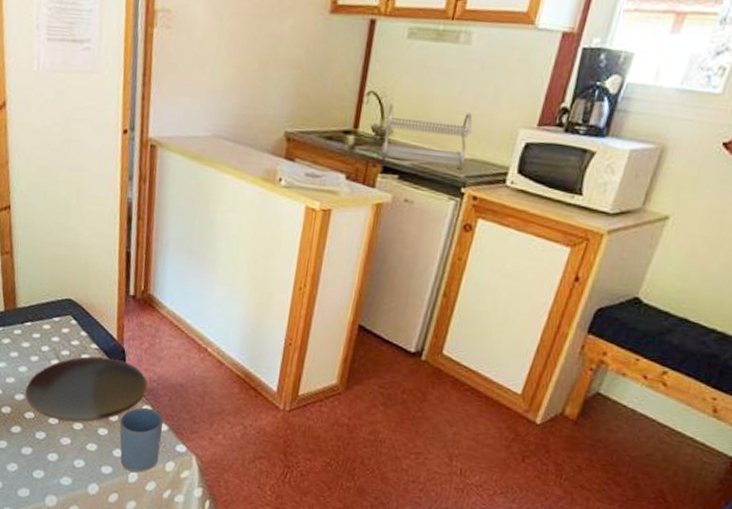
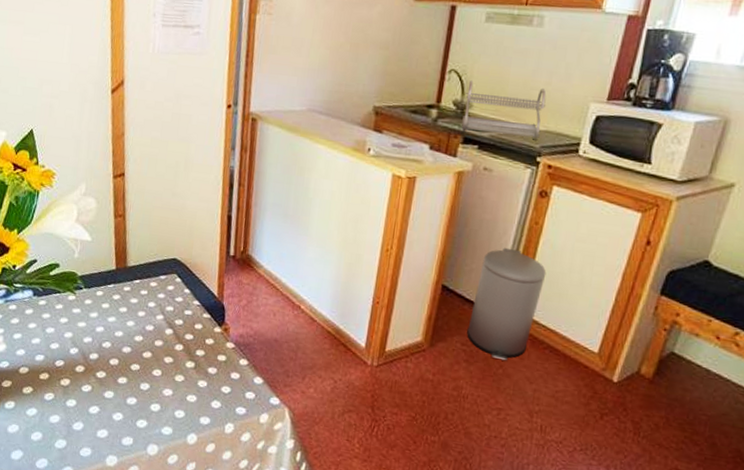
plate: present [25,356,148,423] -> none [132,312,245,375]
mug: present [119,407,164,473] -> none [217,361,259,424]
pedal bin: none [384,285,469,404] -> present [467,247,547,361]

